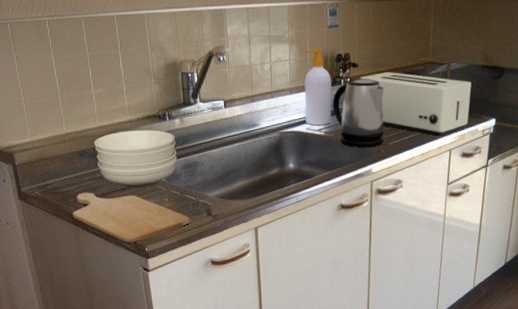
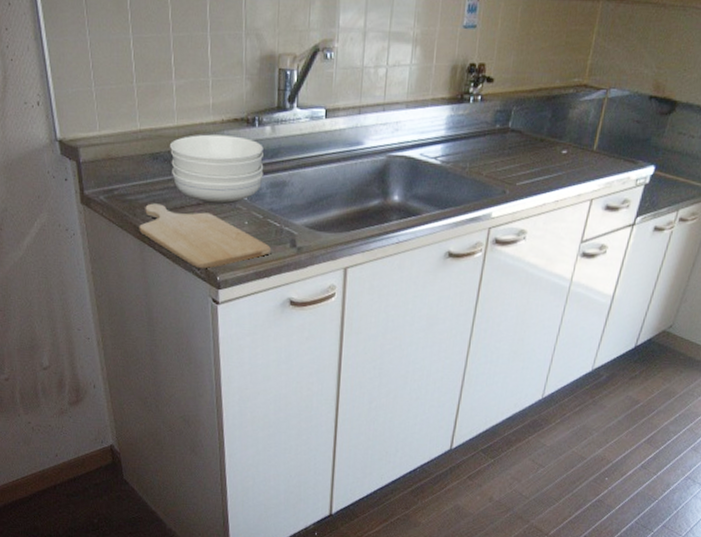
soap bottle: present [304,48,332,126] -> none [420,53,459,152]
kettle: present [332,78,384,148] -> none [455,96,522,186]
toaster: present [360,72,472,137] -> none [493,92,632,182]

